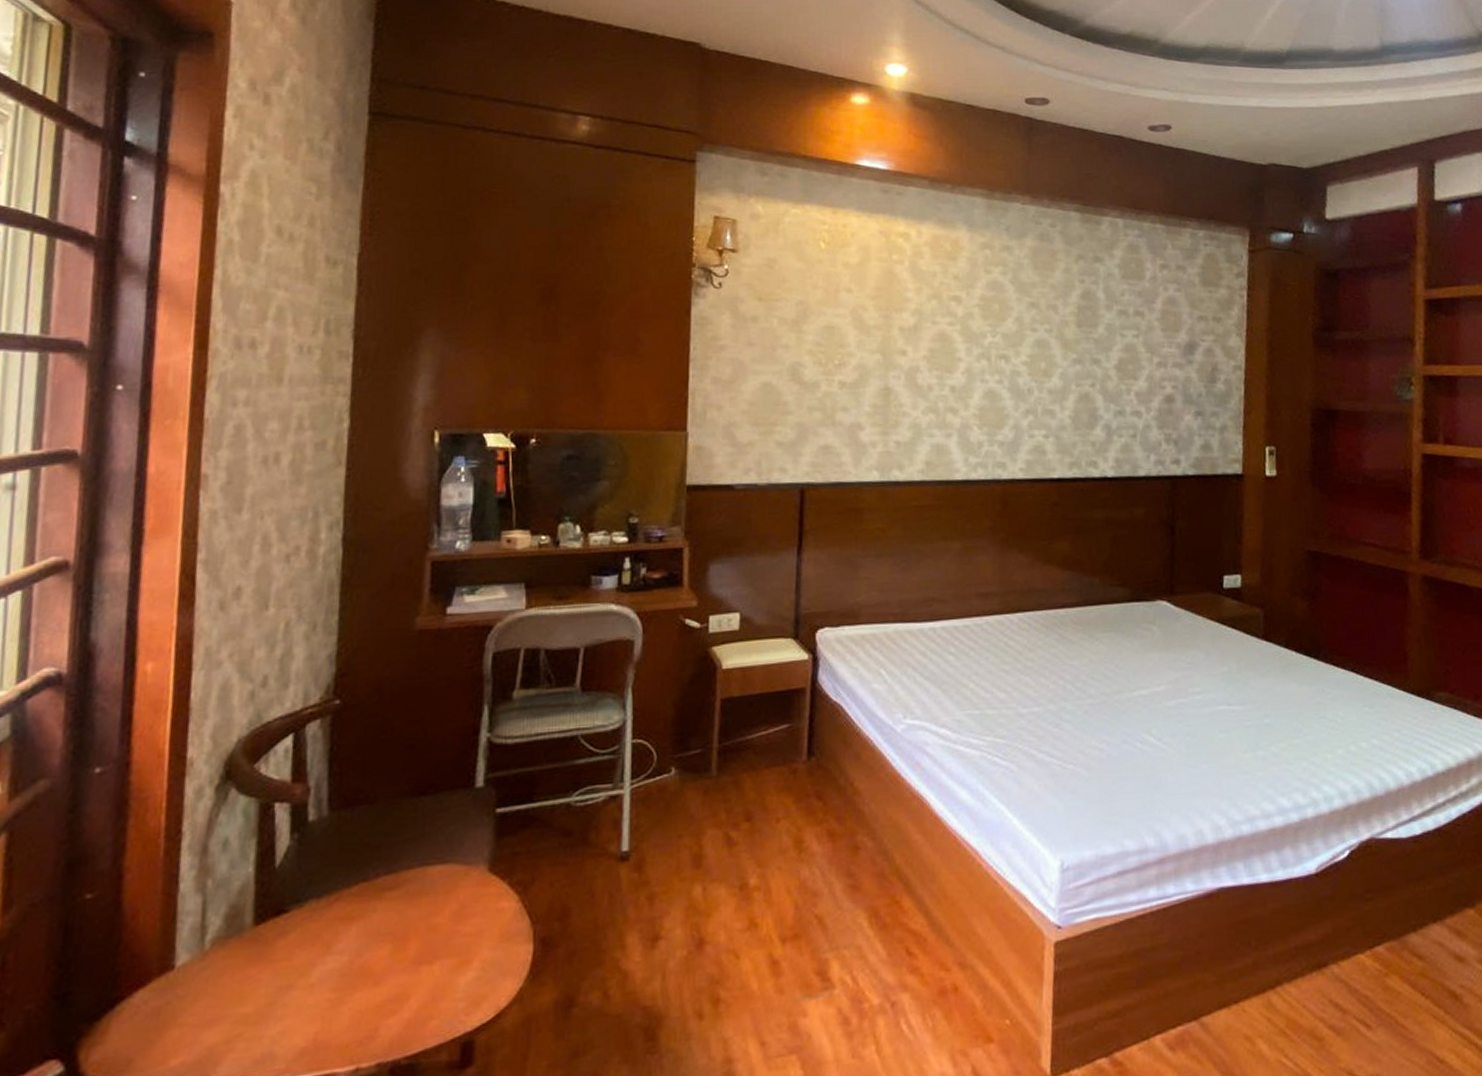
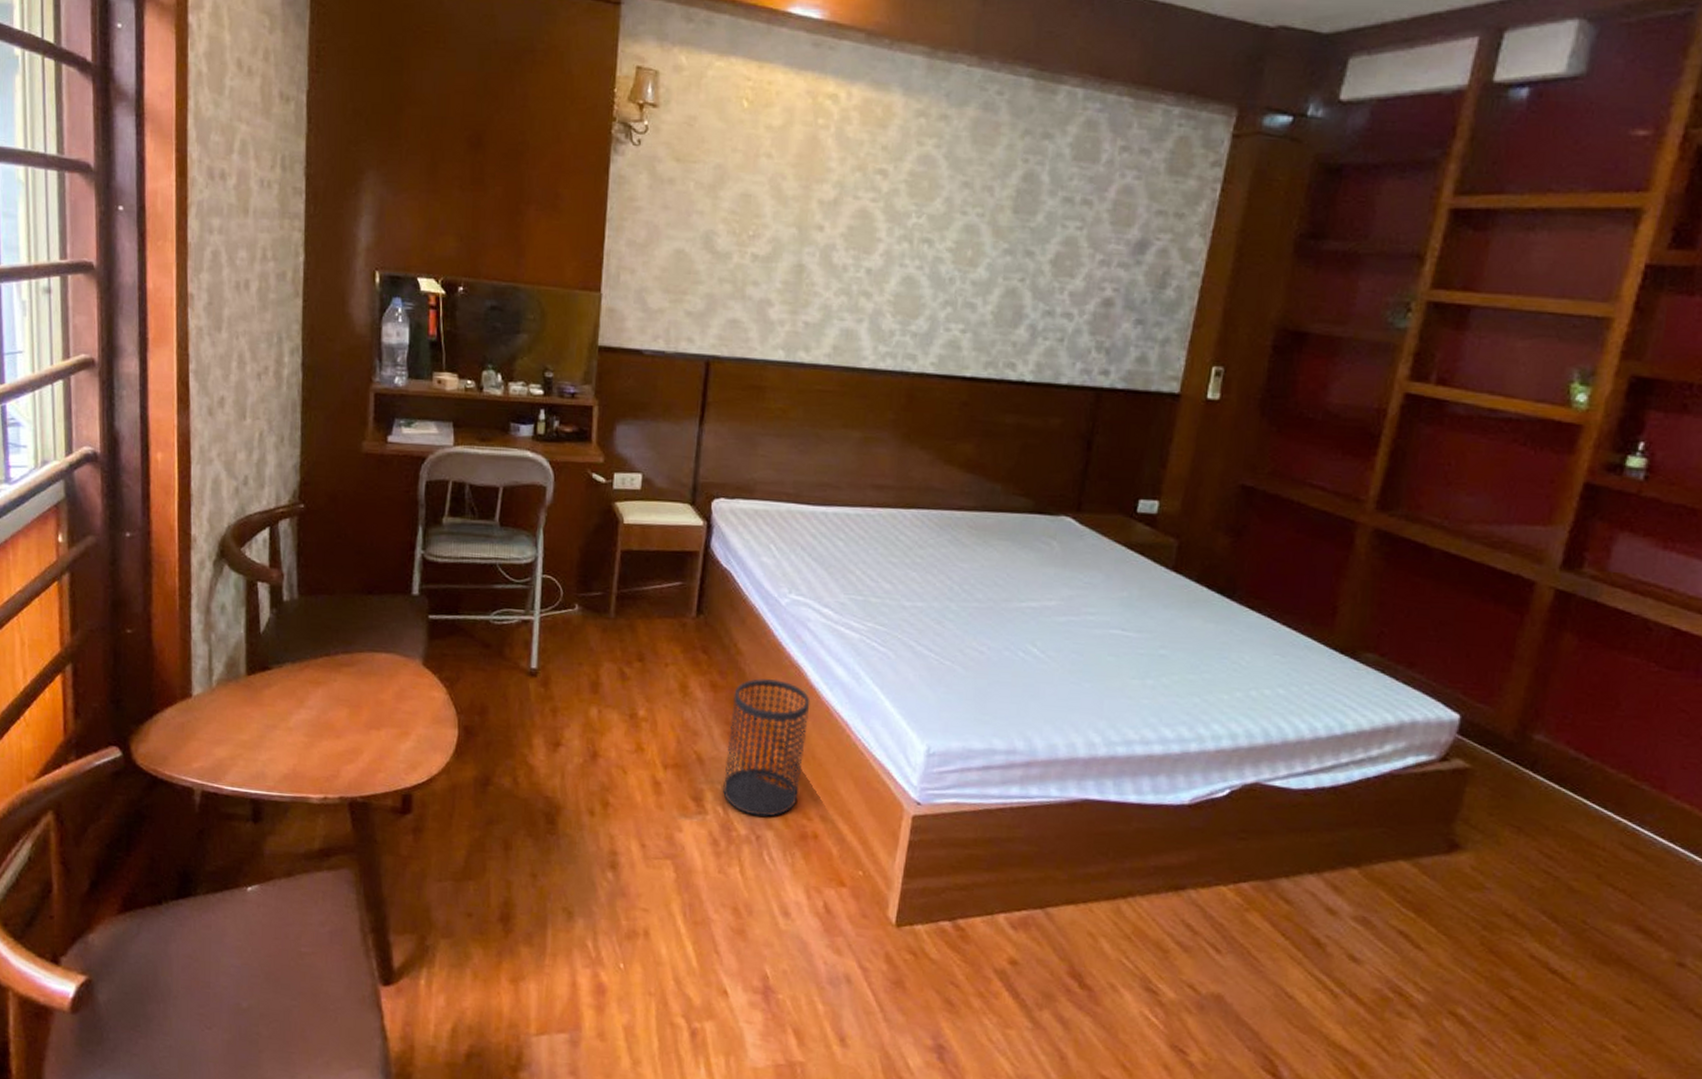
wastebasket: none [849,814,936,979] -> present [722,678,810,817]

